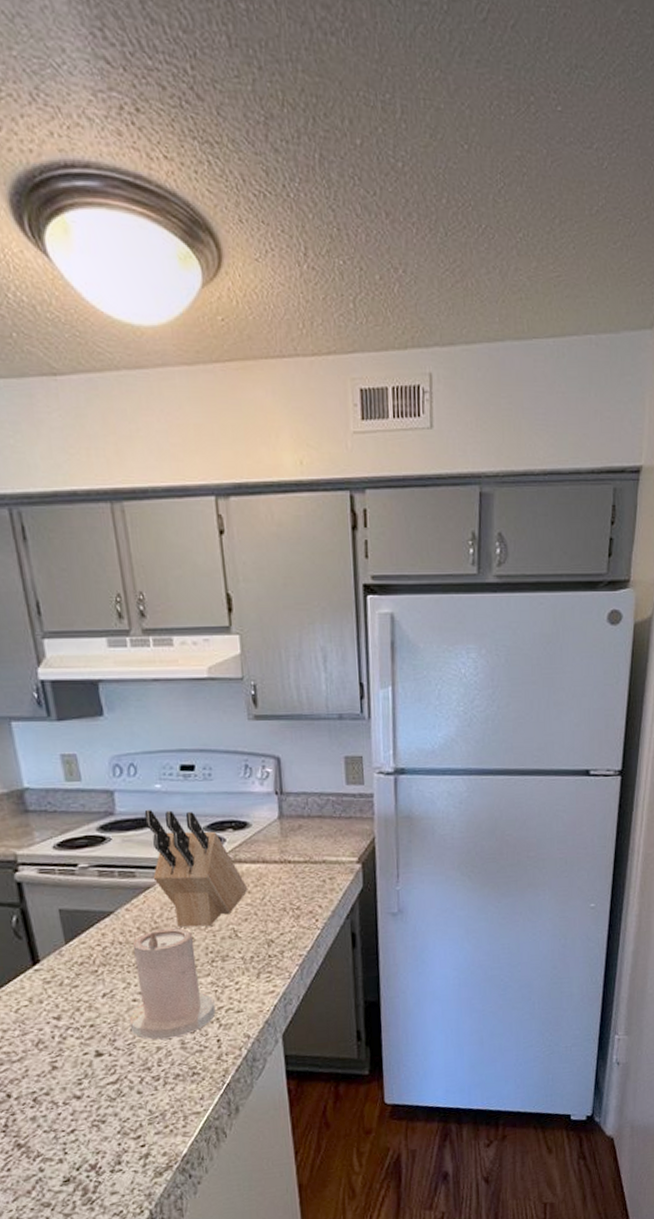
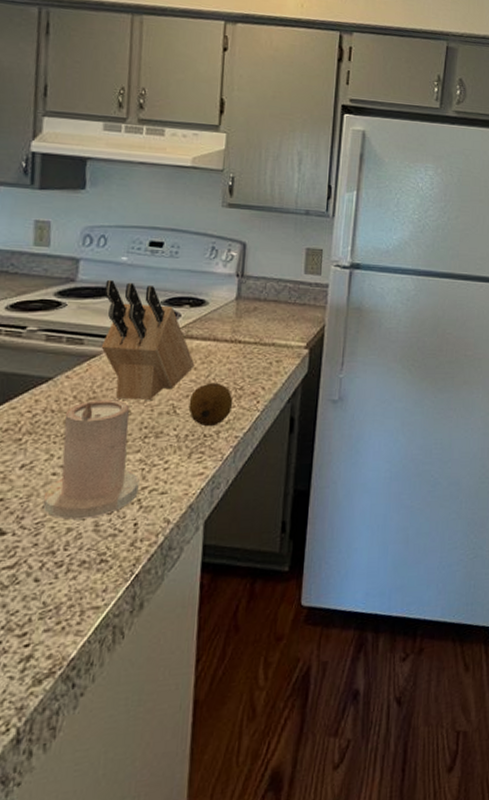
fruit: none [248,904,293,948] -> present [188,383,233,427]

